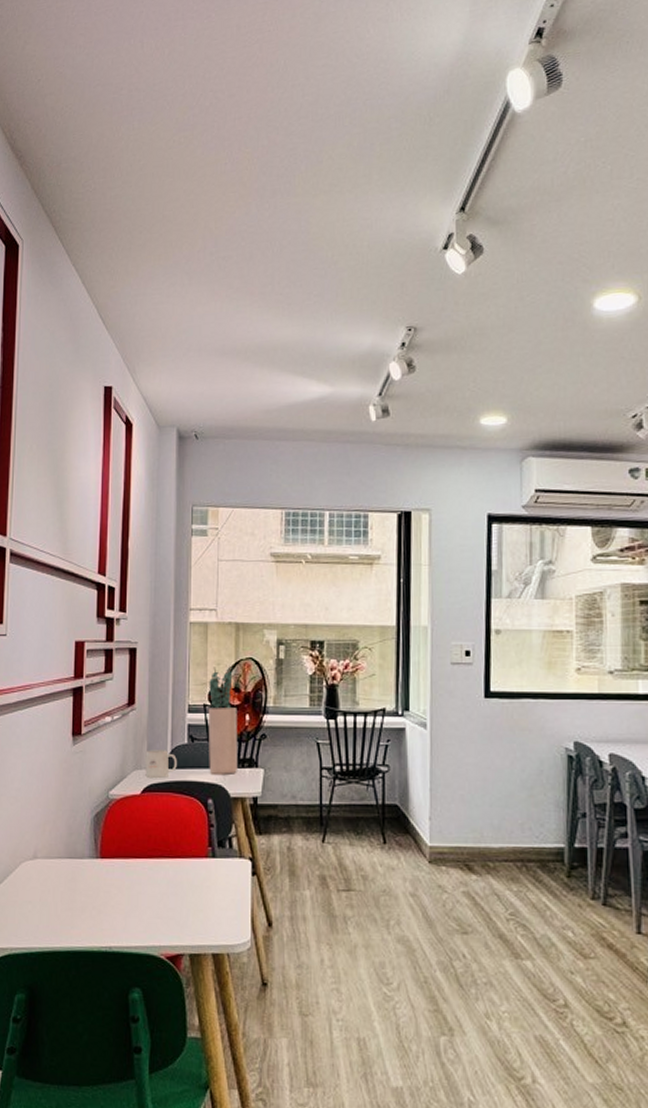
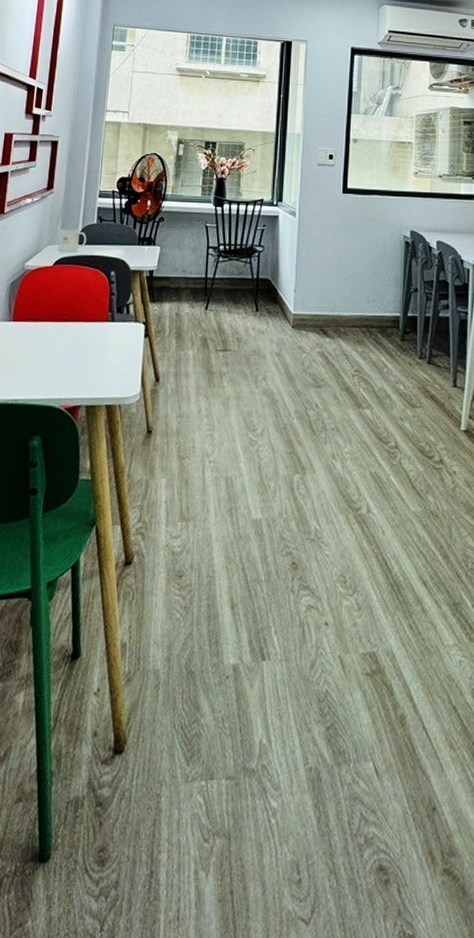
vase: present [208,665,237,774] -> none [113,159,141,251]

